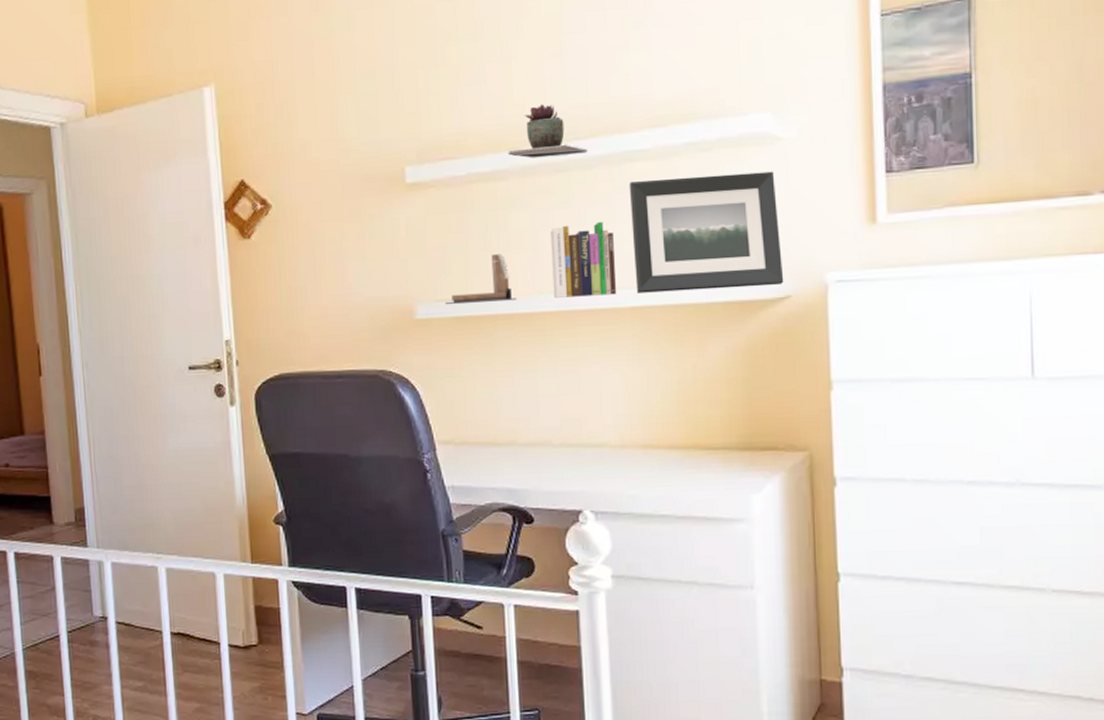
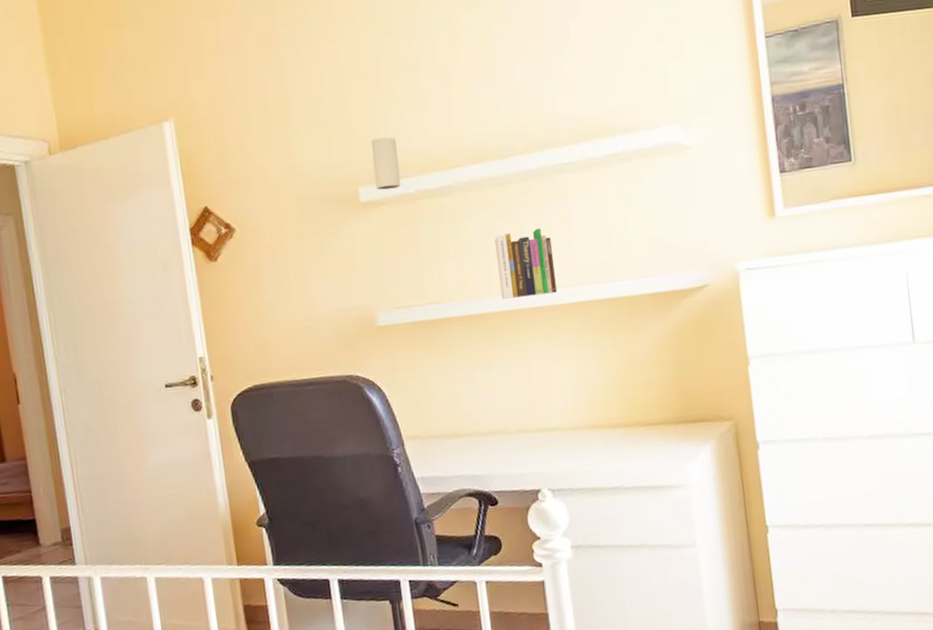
candle: none [422,113,451,171] -> present [371,137,401,190]
bookend: present [445,254,517,305] -> none [404,262,469,311]
succulent plant: present [508,104,588,158] -> none [452,125,523,175]
picture frame: present [629,171,784,293] -> none [561,176,702,290]

